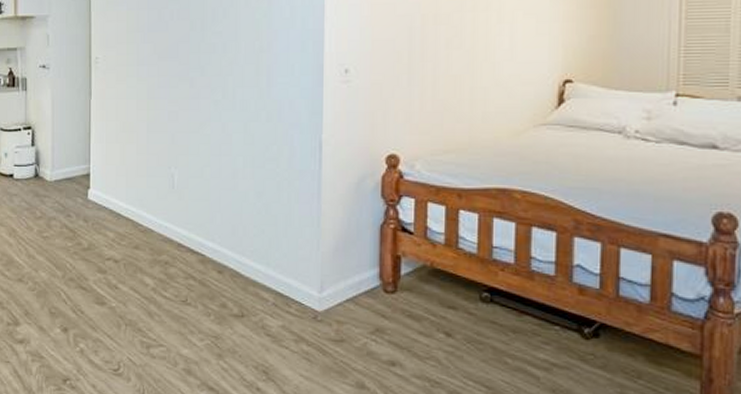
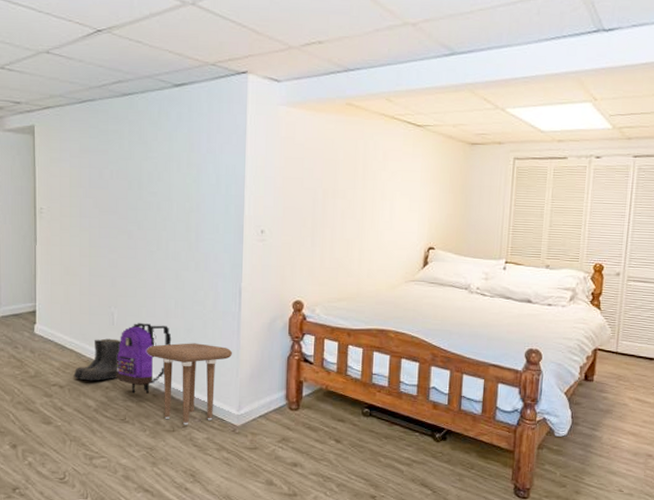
boots: none [129,204,182,255] -> present [73,338,121,381]
backpack: none [176,186,240,270] -> present [116,323,172,394]
side table: none [211,208,311,310] -> present [147,343,232,425]

